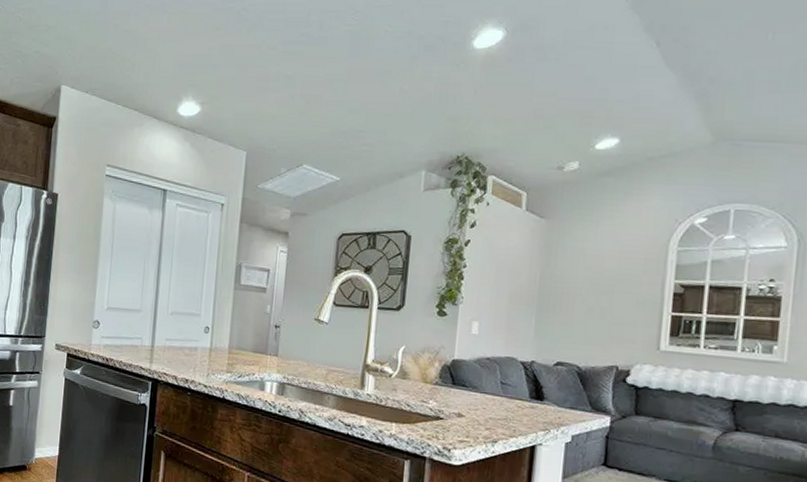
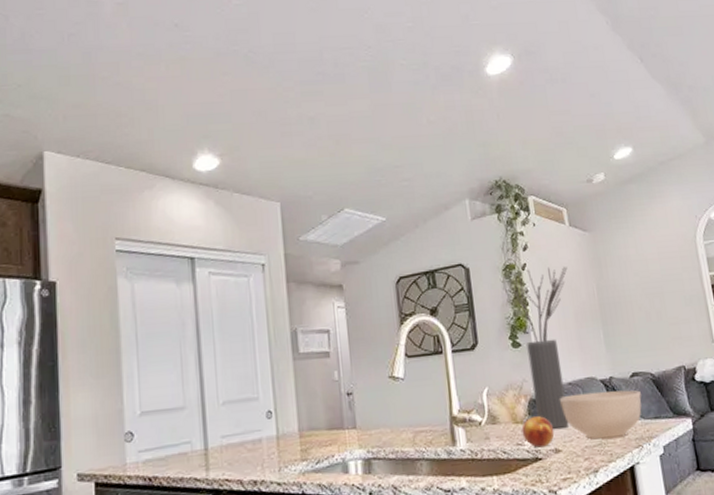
fruit: none [429,380,462,410] -> present [521,415,555,448]
vase: none [447,245,513,398] -> present [511,267,569,430]
bowl: none [473,368,561,418] -> present [559,389,642,440]

